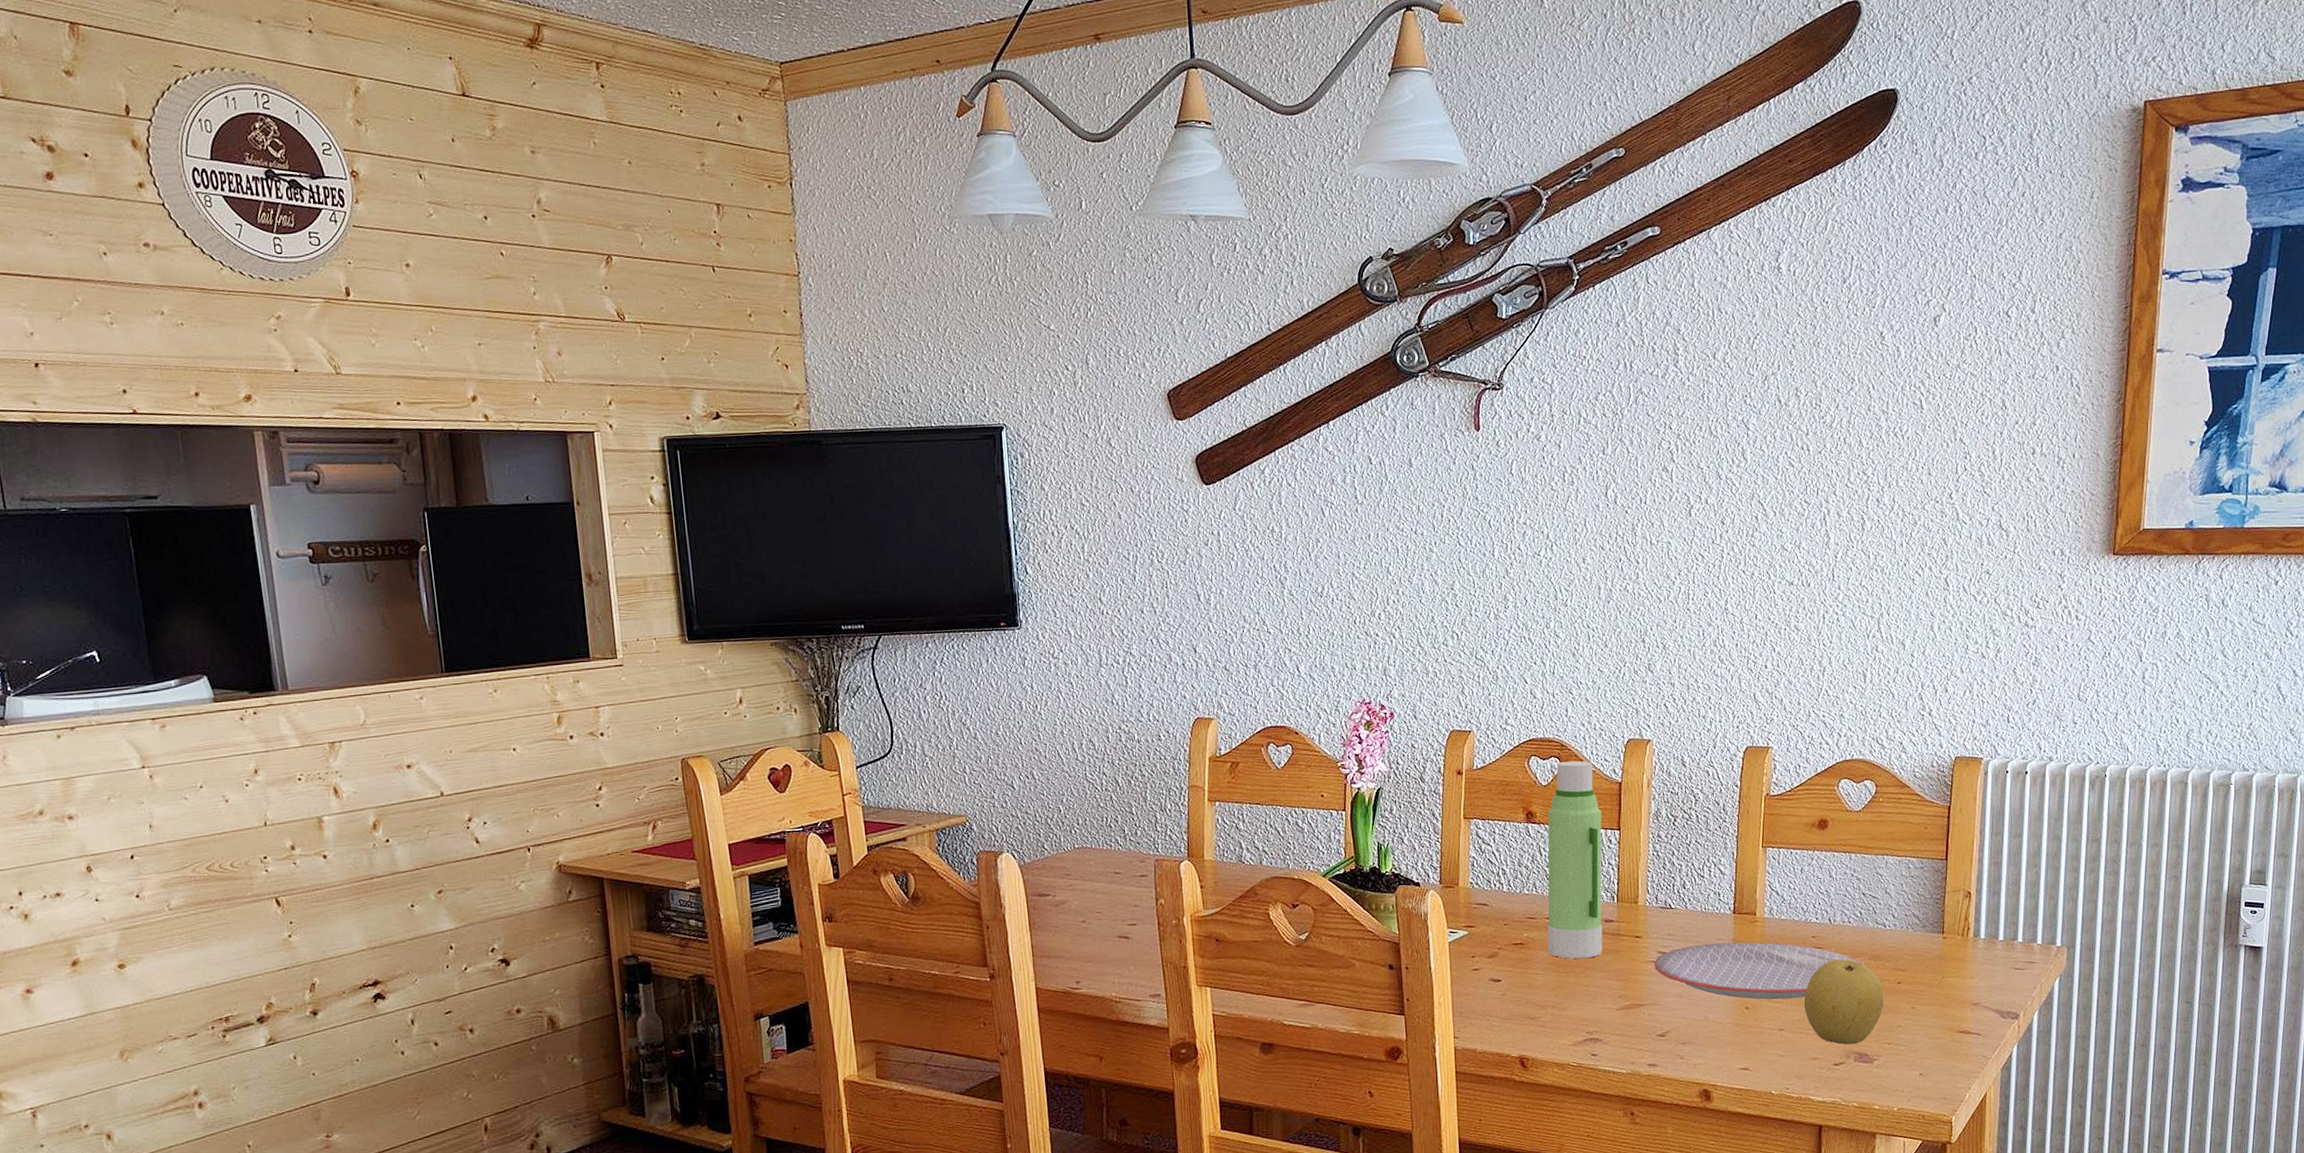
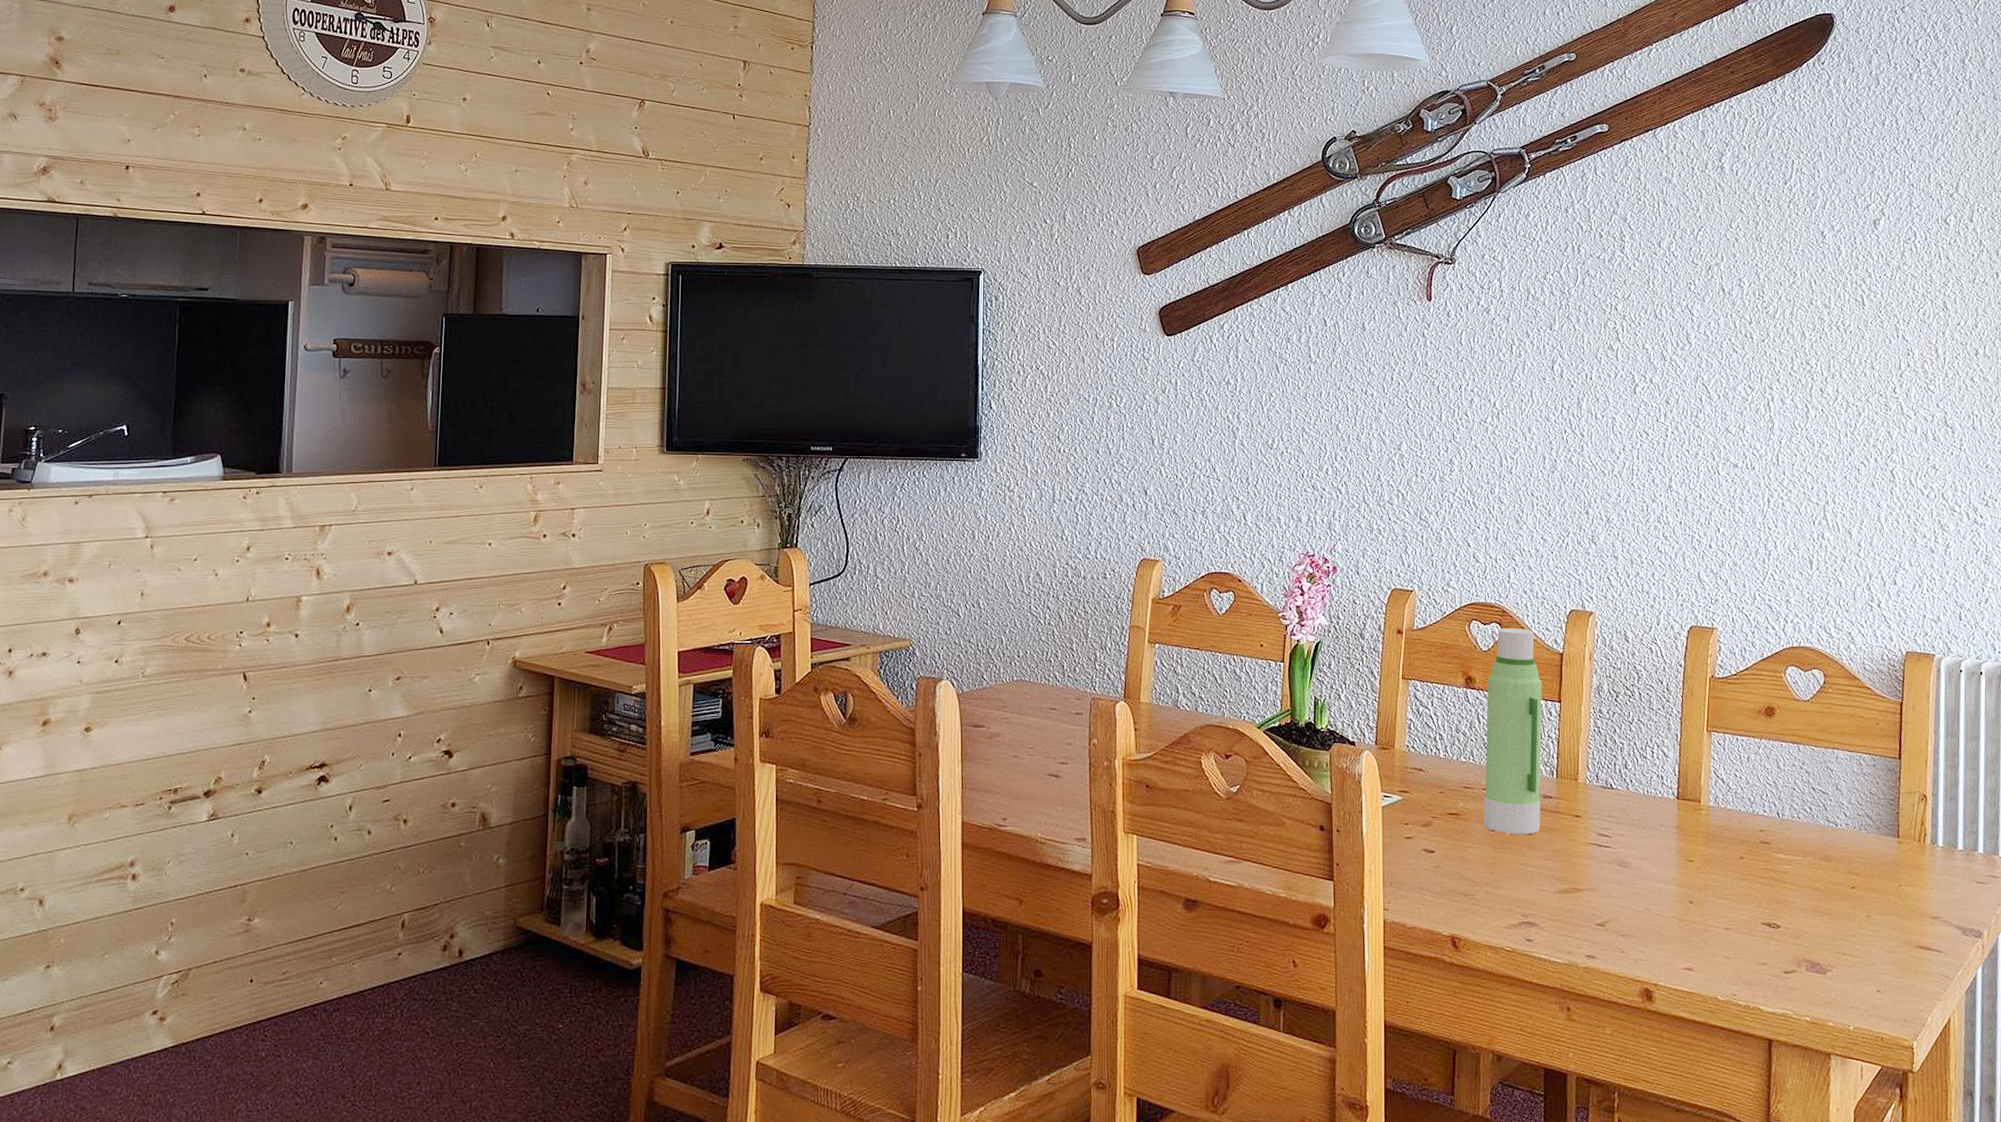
plate: present [1653,941,1864,1000] -> none [1593,829,1815,896]
fruit: present [1803,959,1885,1045] -> none [1751,857,1837,952]

